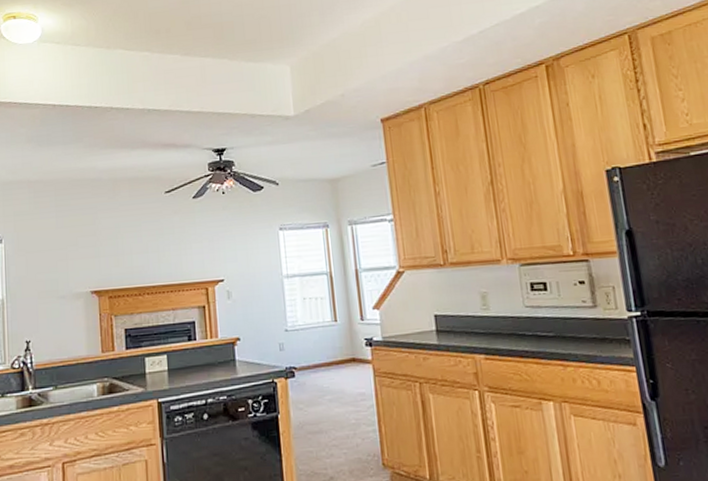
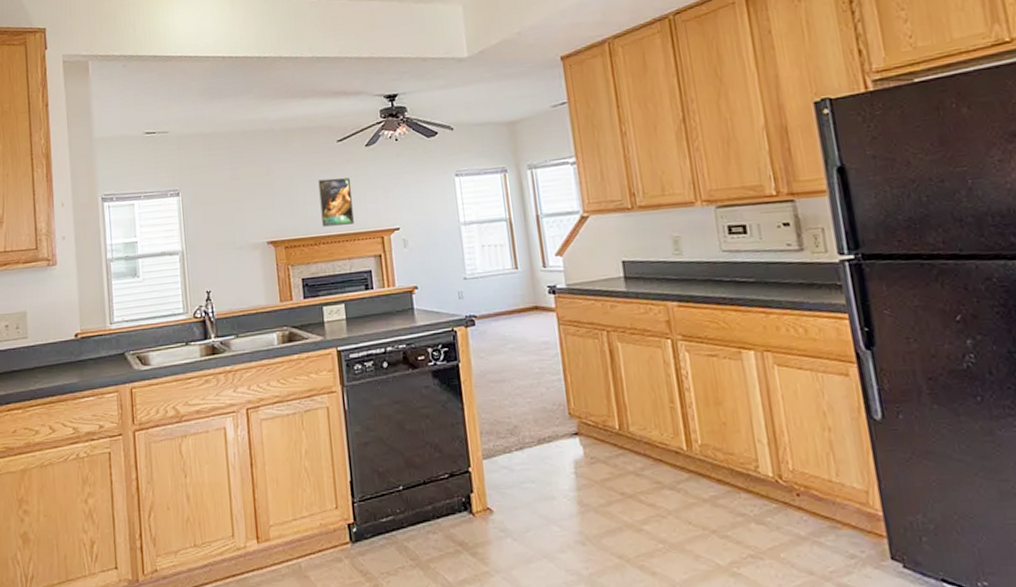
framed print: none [145,229,179,277] -> present [318,178,354,227]

